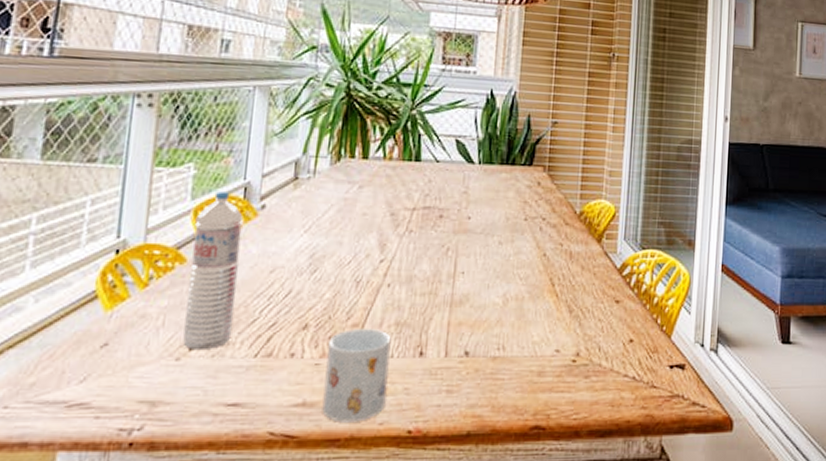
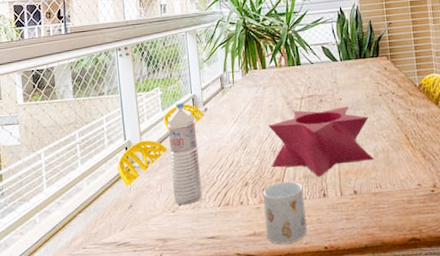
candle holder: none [349,225,504,326] -> present [268,106,374,177]

